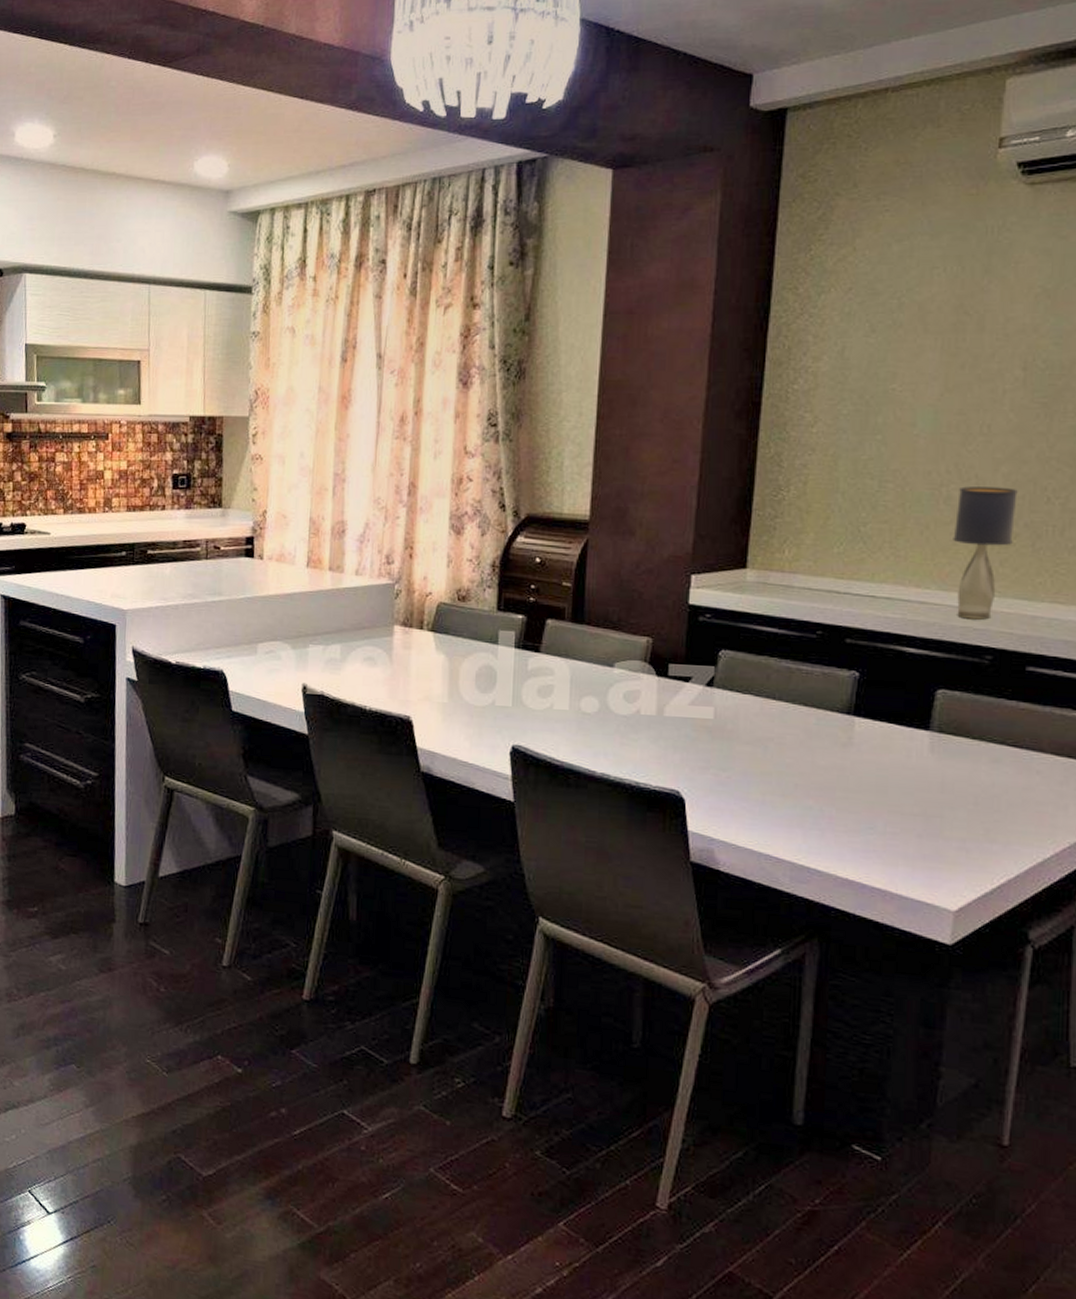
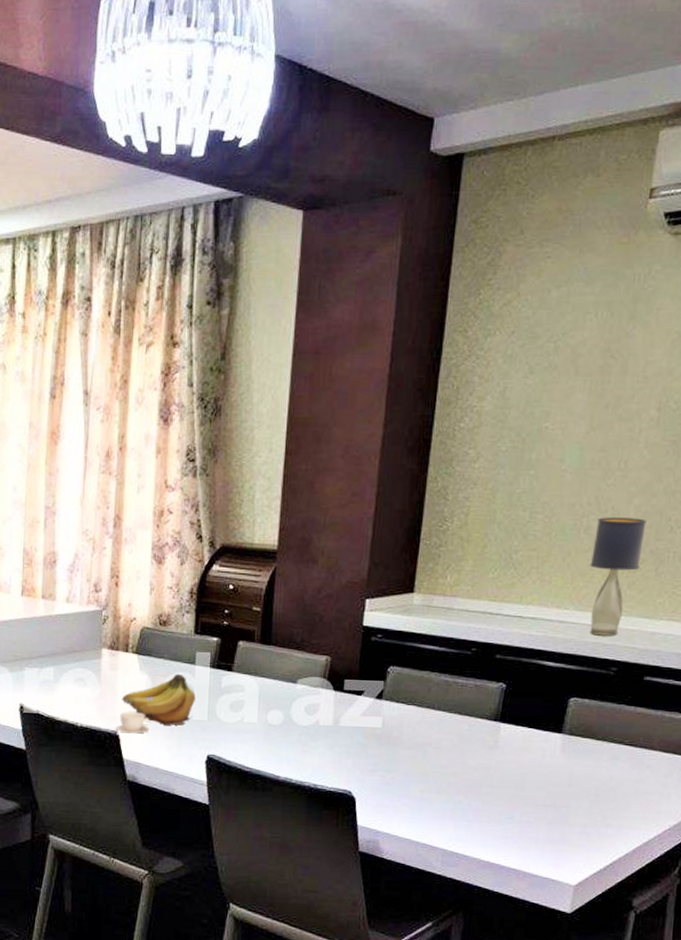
teacup: none [408,695,447,720] -> present [115,712,150,734]
fruit: none [415,654,498,712] -> present [122,673,196,725]

